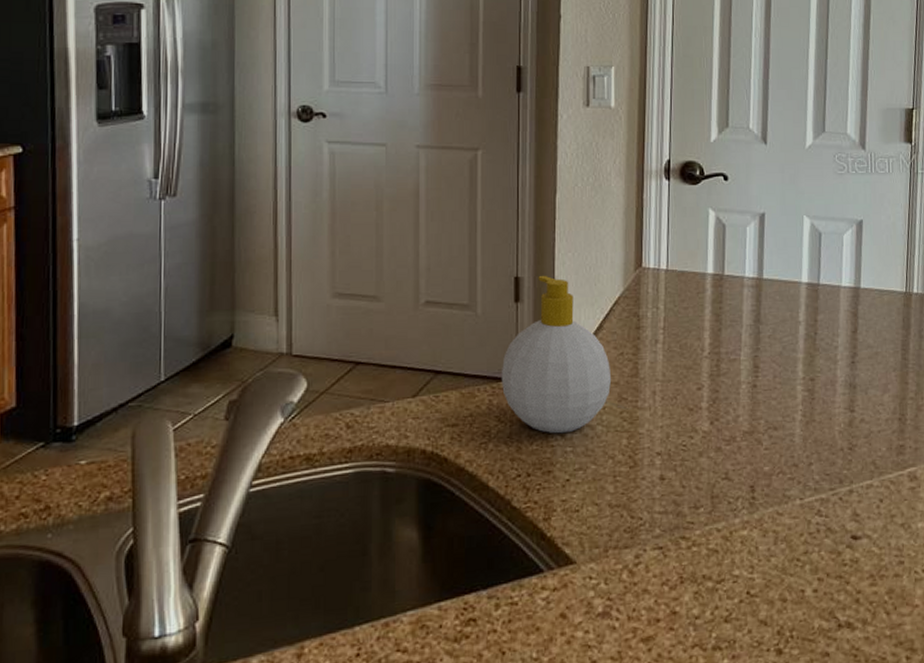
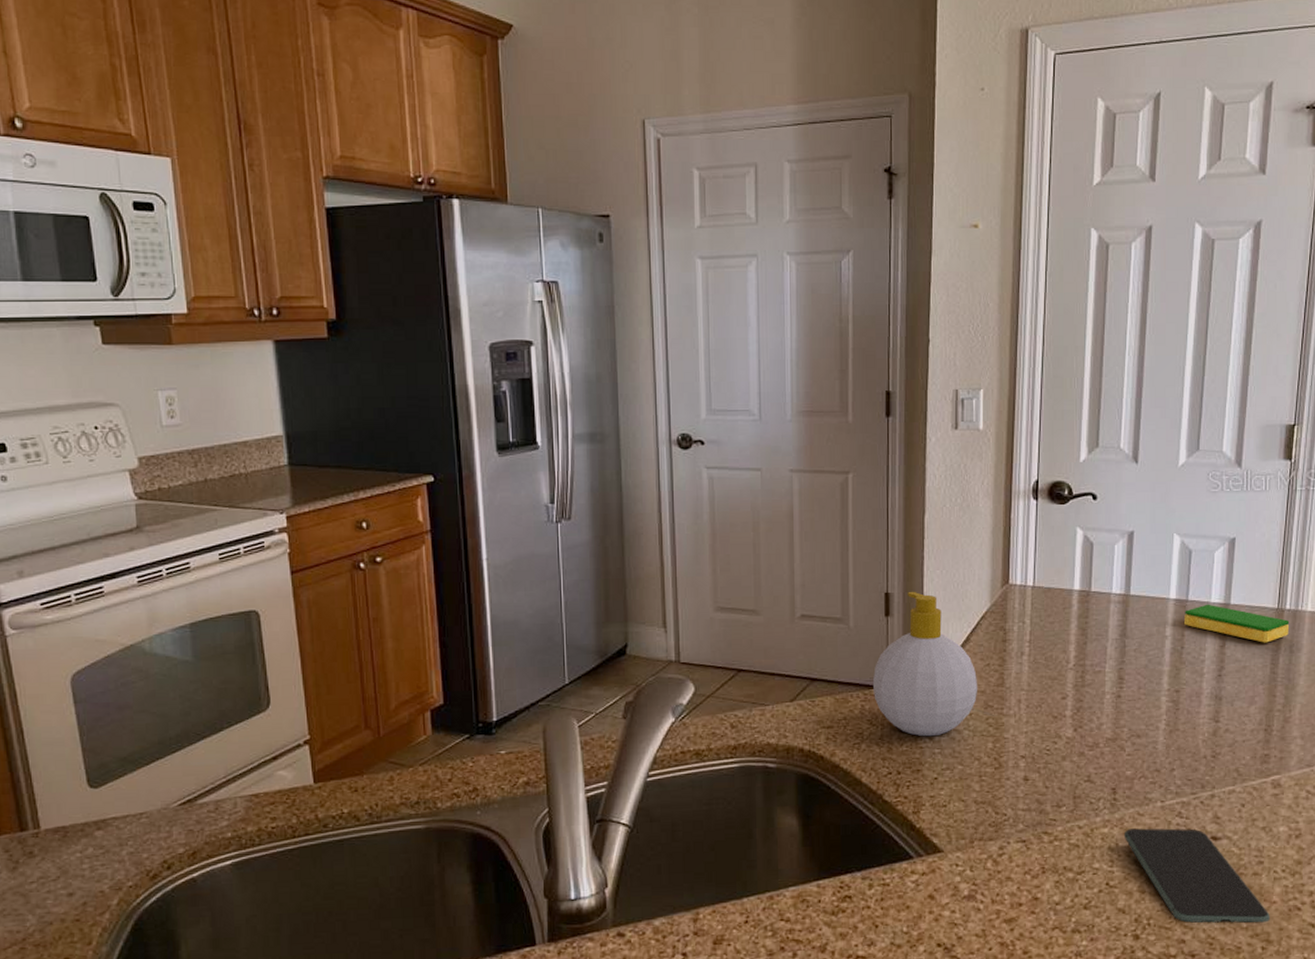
smartphone: none [763,528,913,633] -> present [1123,828,1270,923]
dish sponge: none [816,288,918,328] -> present [1183,604,1290,643]

